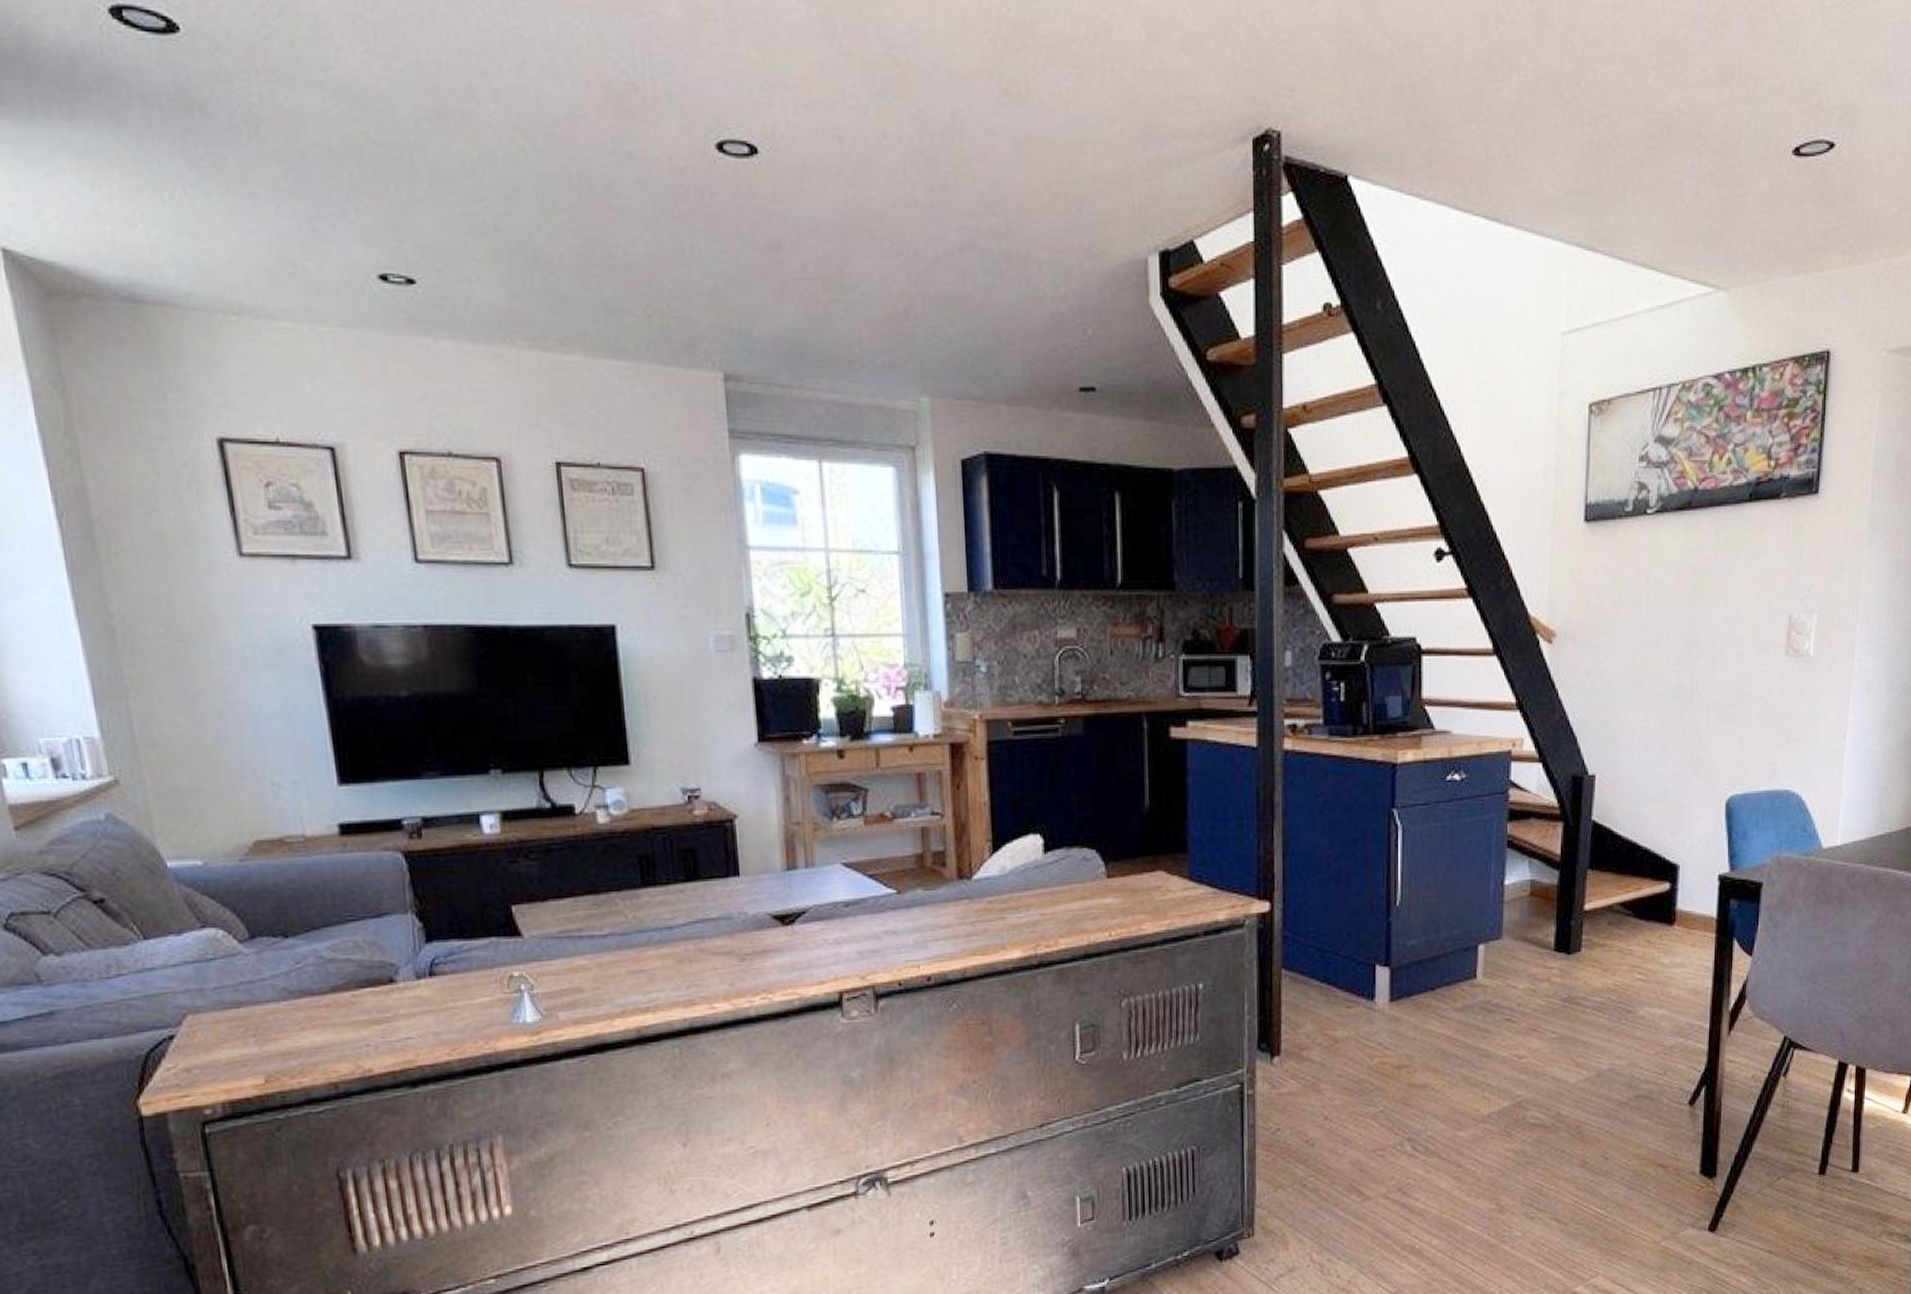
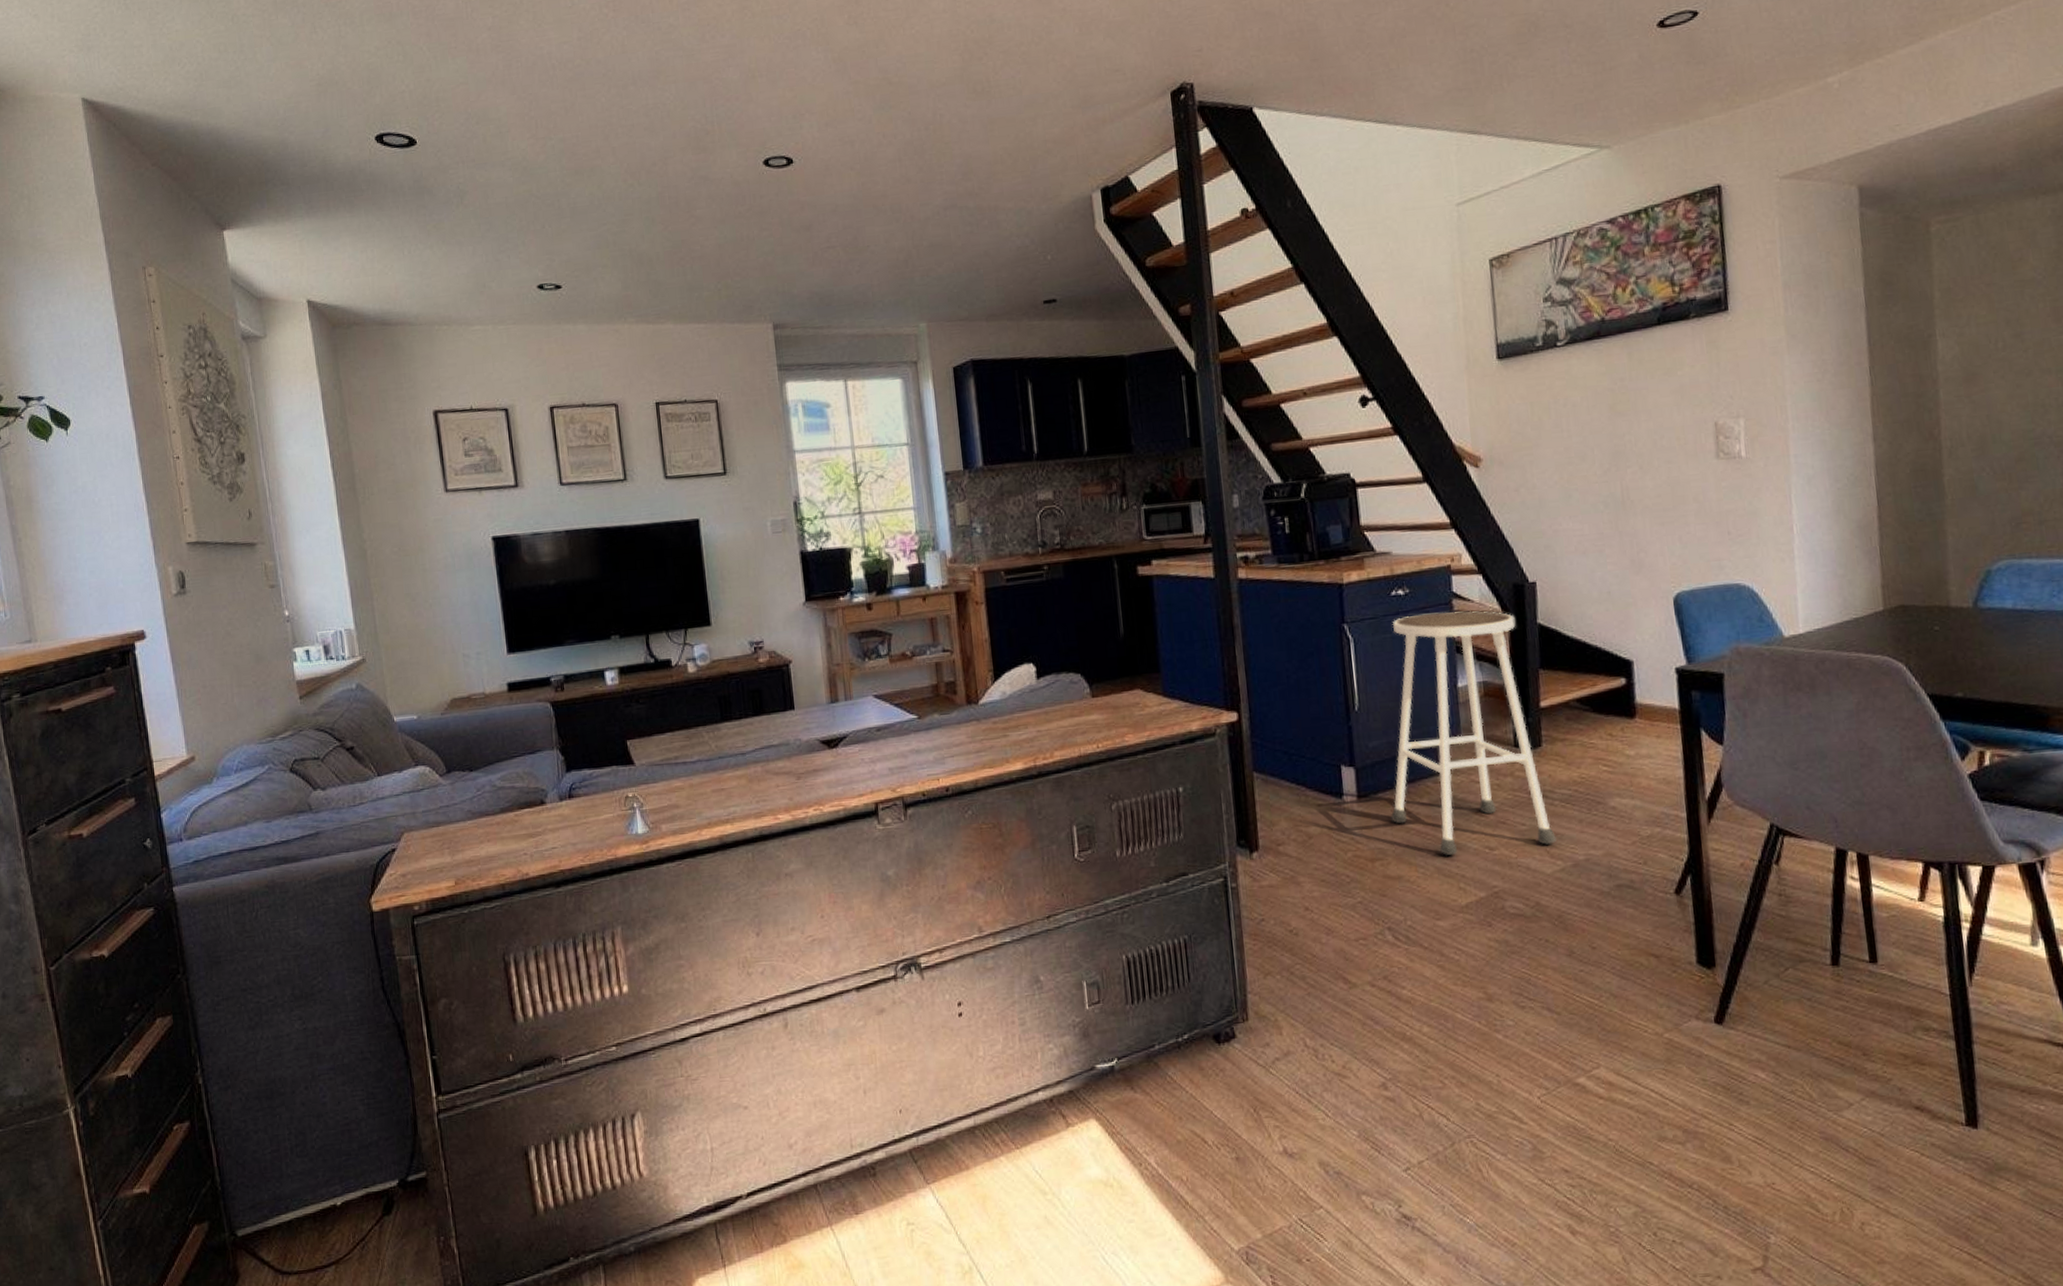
stool: none [1421,802,1584,1063] -> present [1390,611,1556,855]

